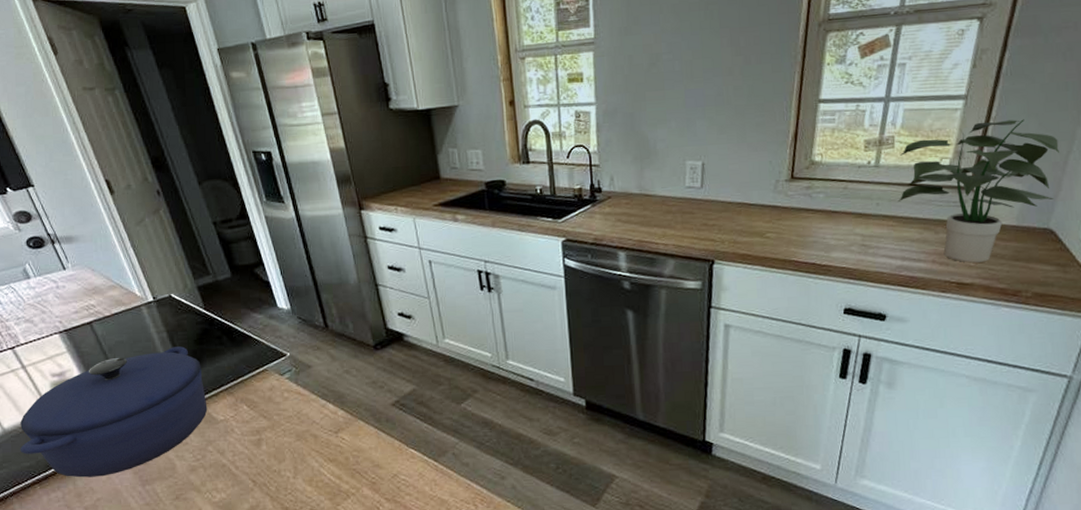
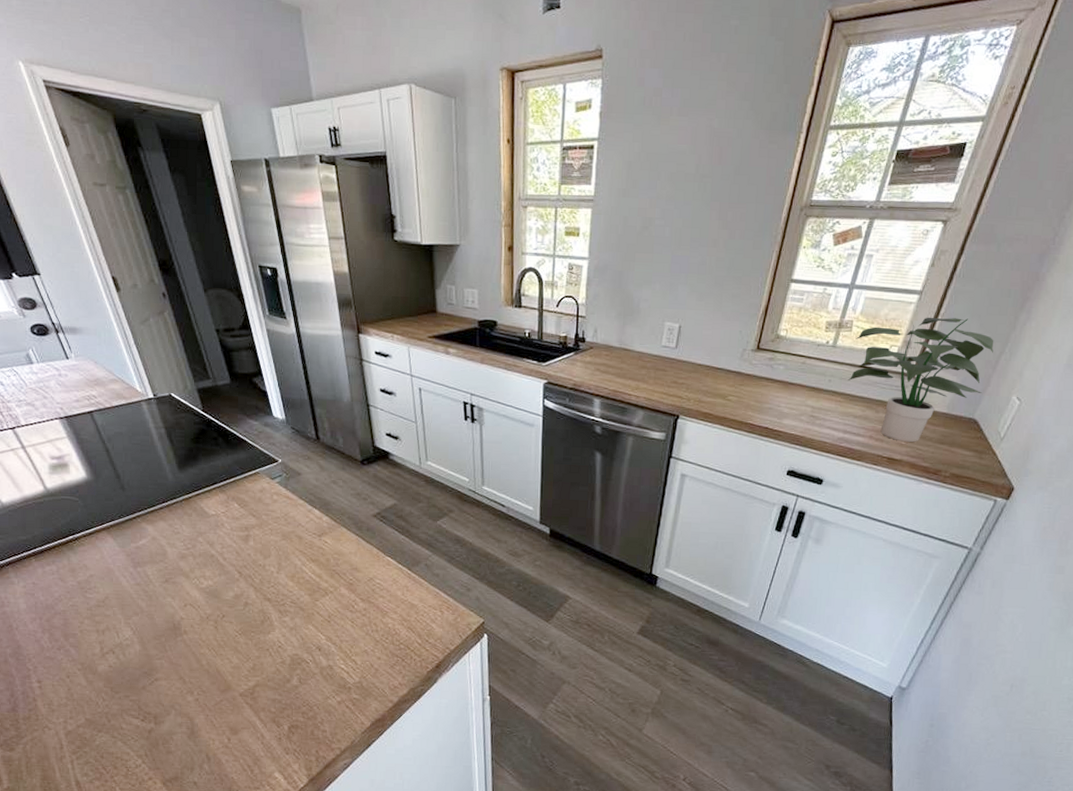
cooking pot: present [20,346,208,478] -> none [17,443,200,556]

